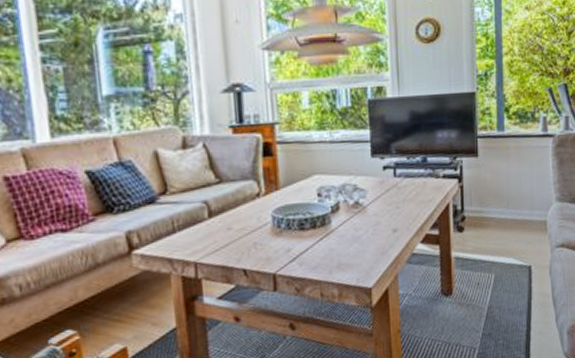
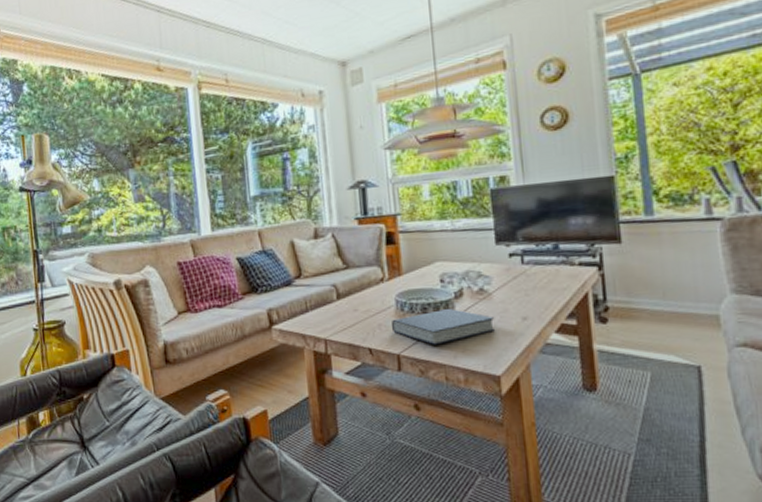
book: none [267,222,369,262] -> present [391,308,496,345]

